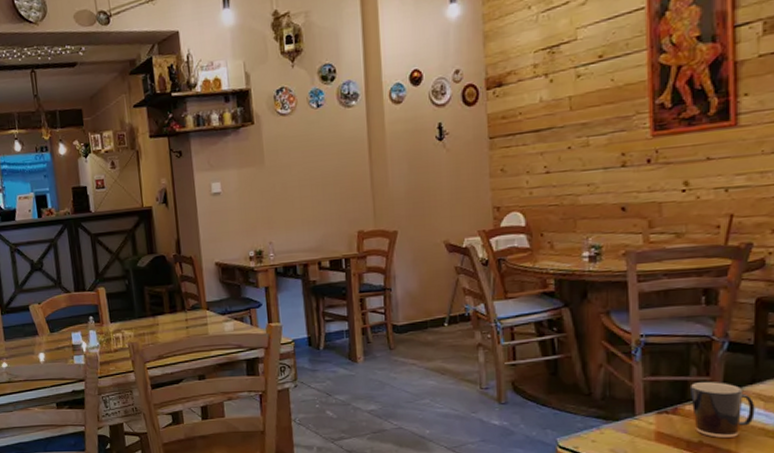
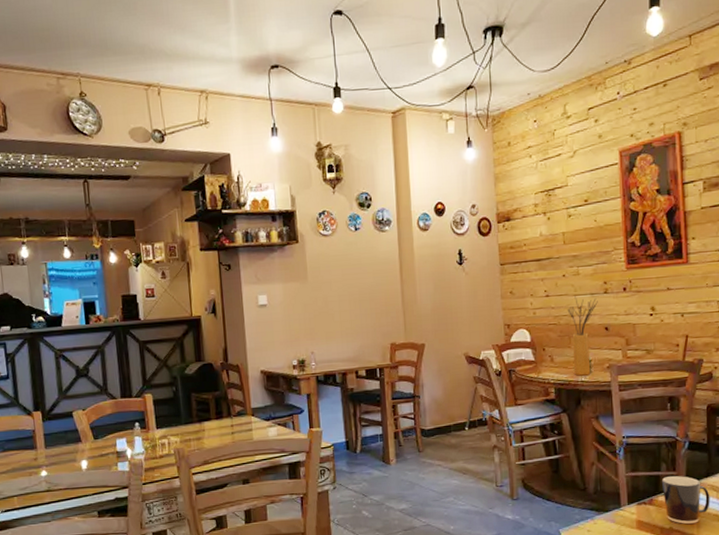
vase: none [573,171,613,266] -> present [567,296,598,377]

